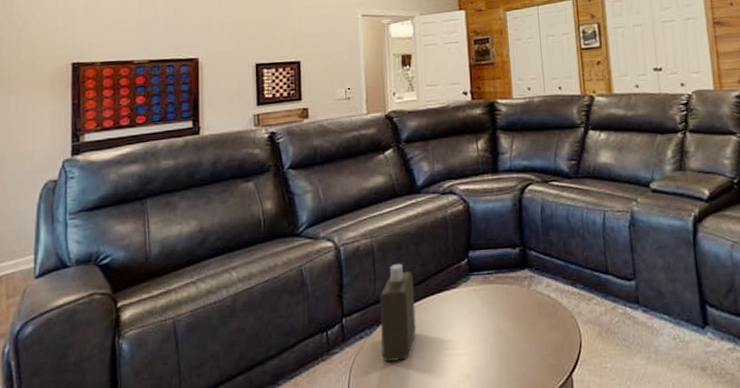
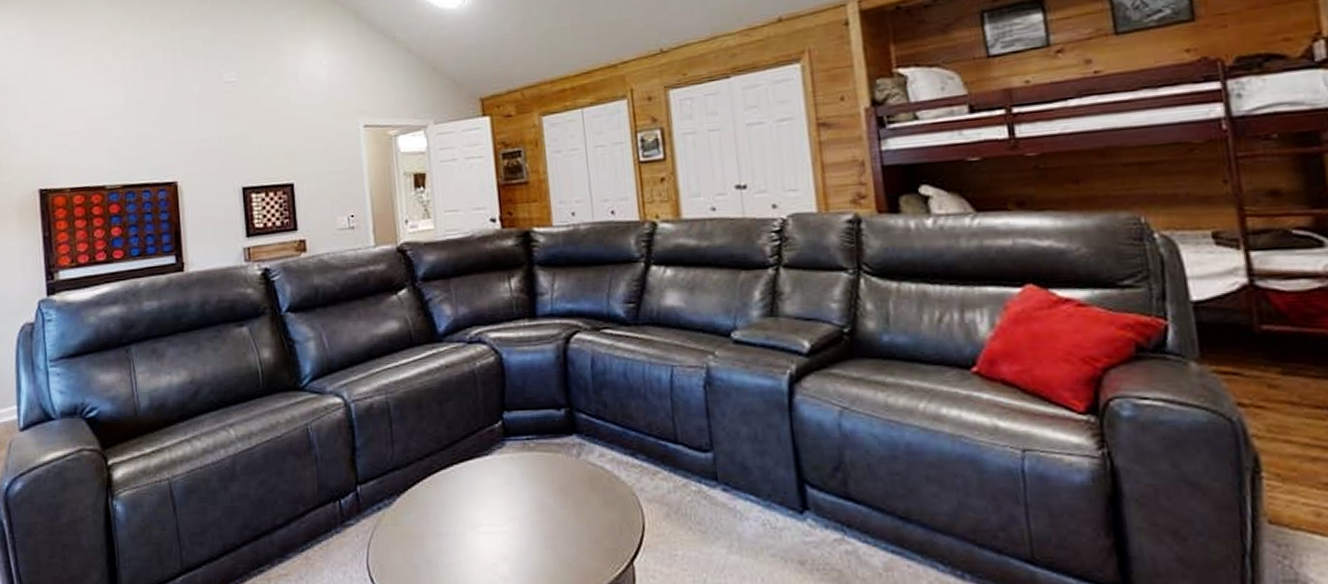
bottle: present [380,263,416,362] -> none [399,424,443,537]

